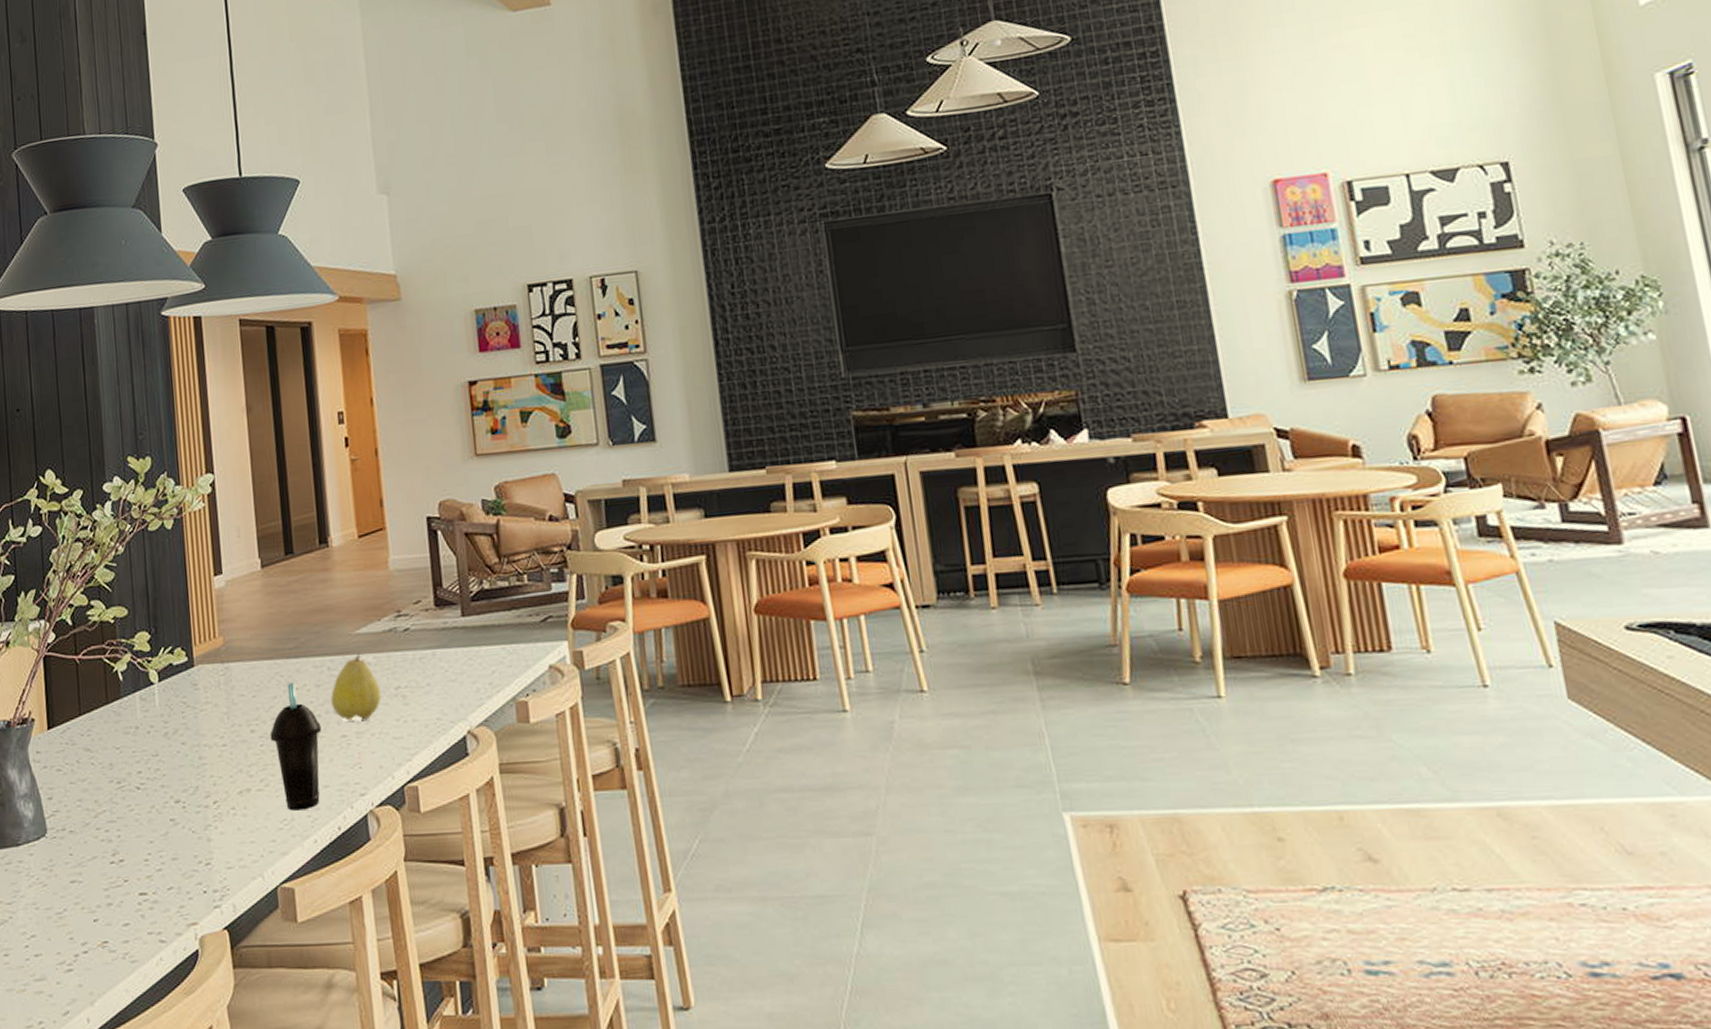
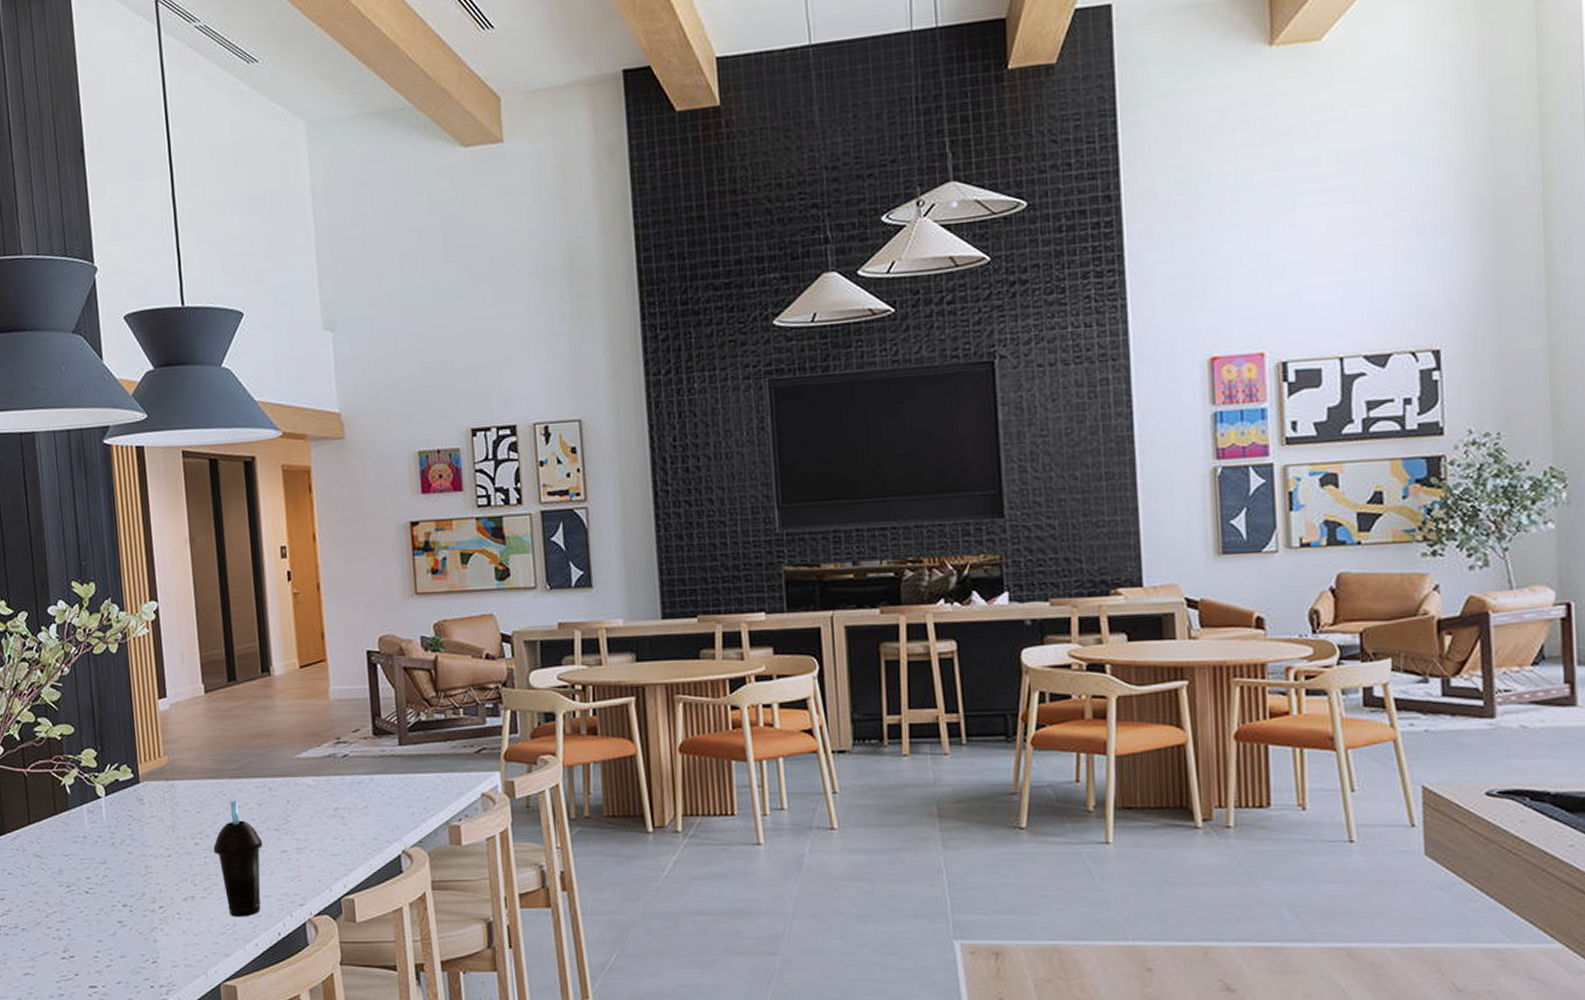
fruit: present [331,653,381,721] -> none [272,776,321,838]

